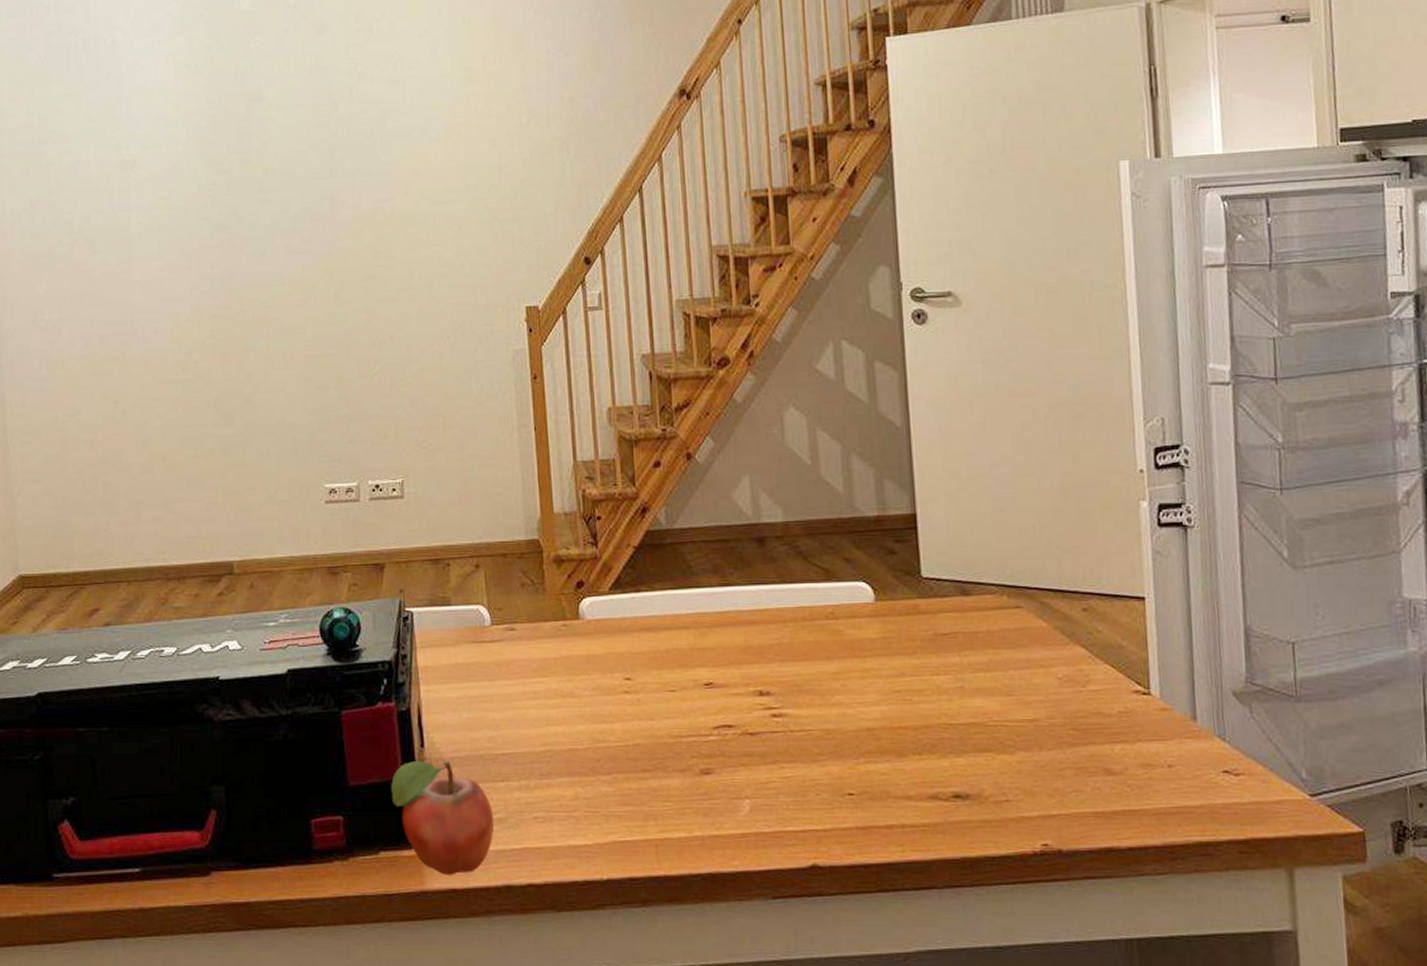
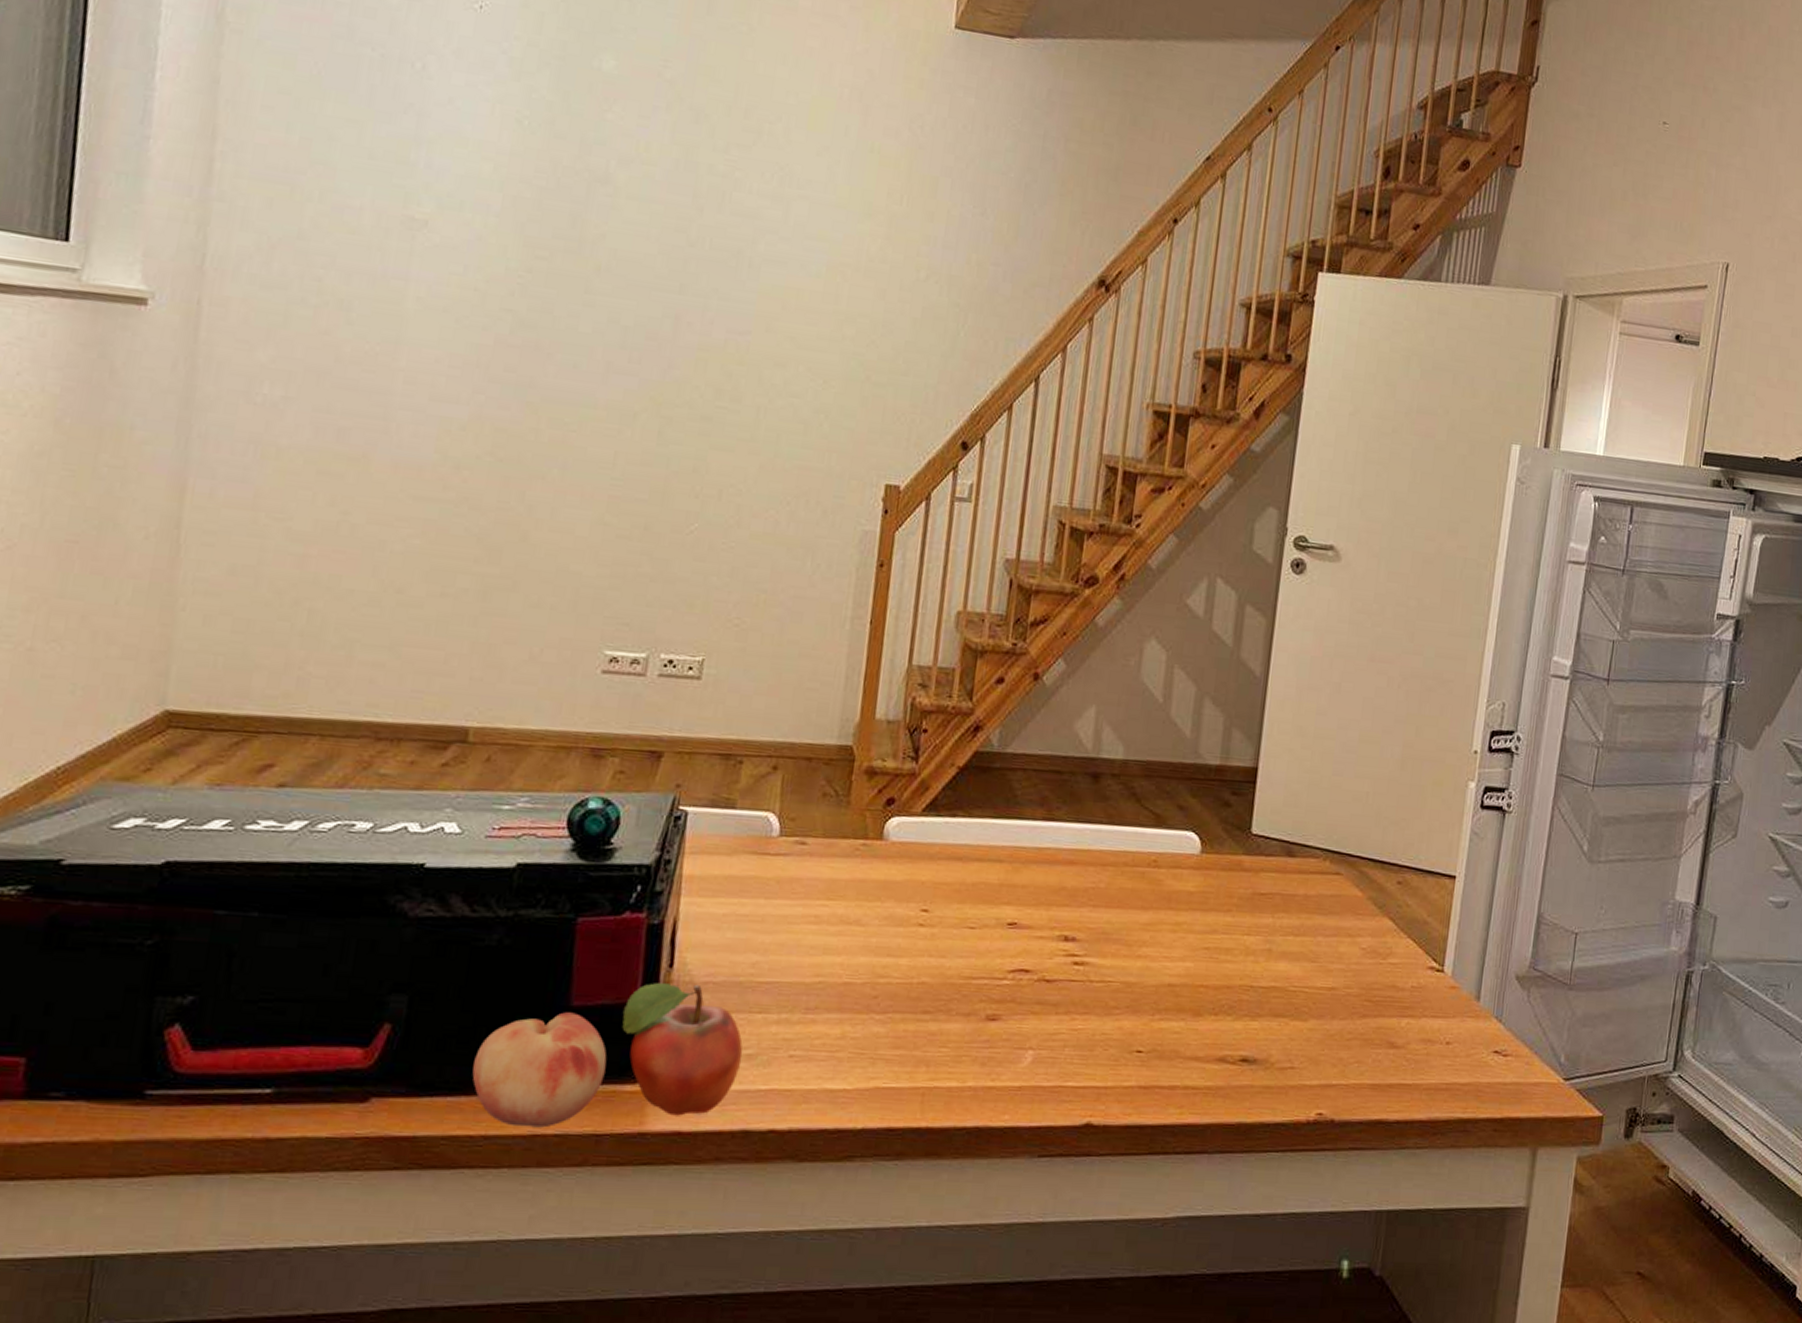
fruit: none [283,791,386,891] -> present [472,1012,607,1128]

